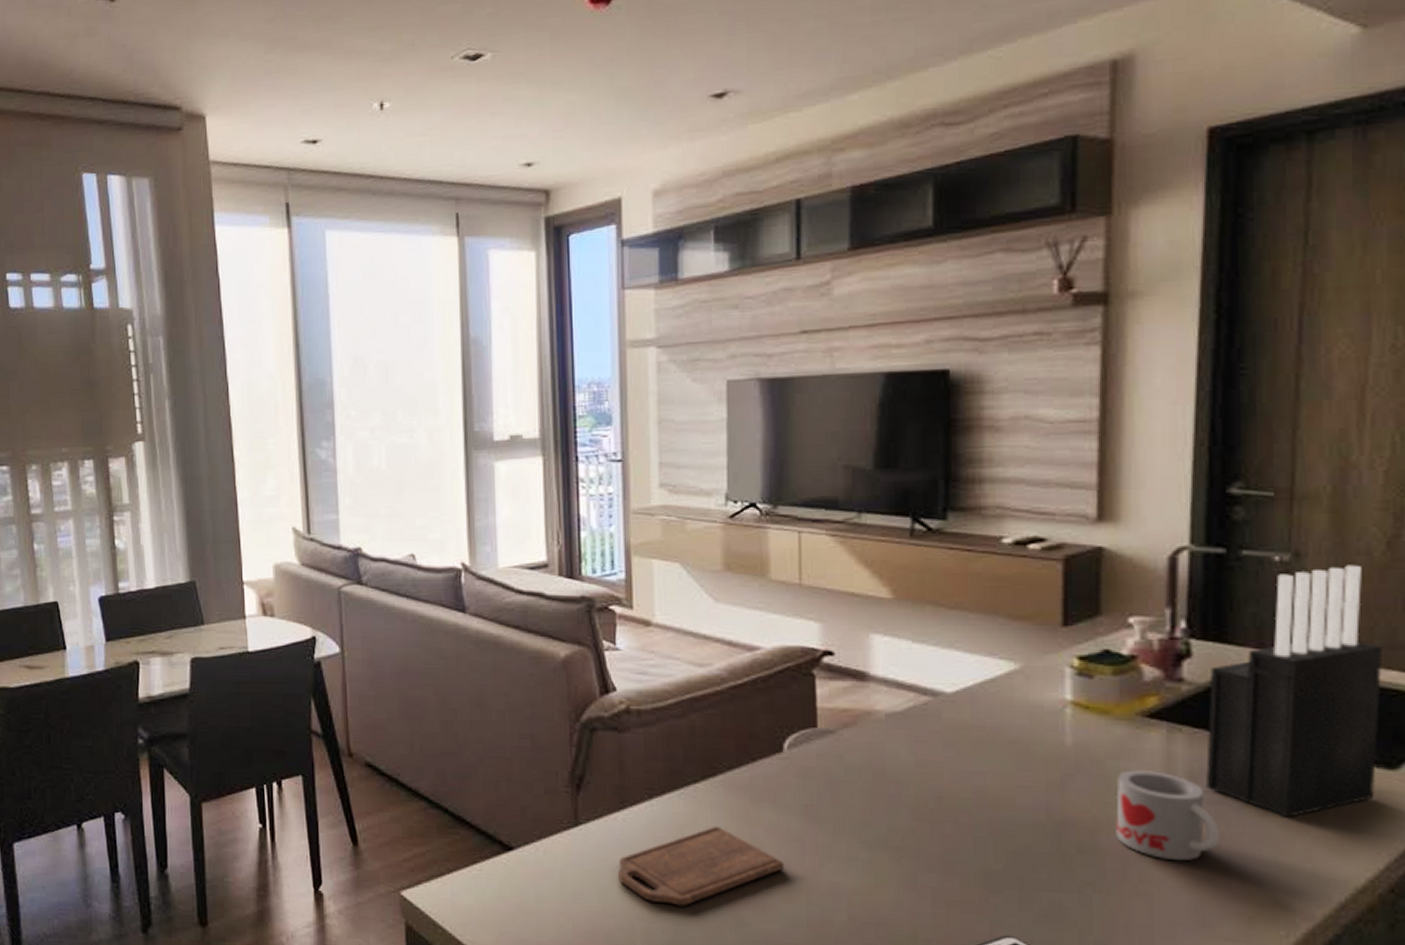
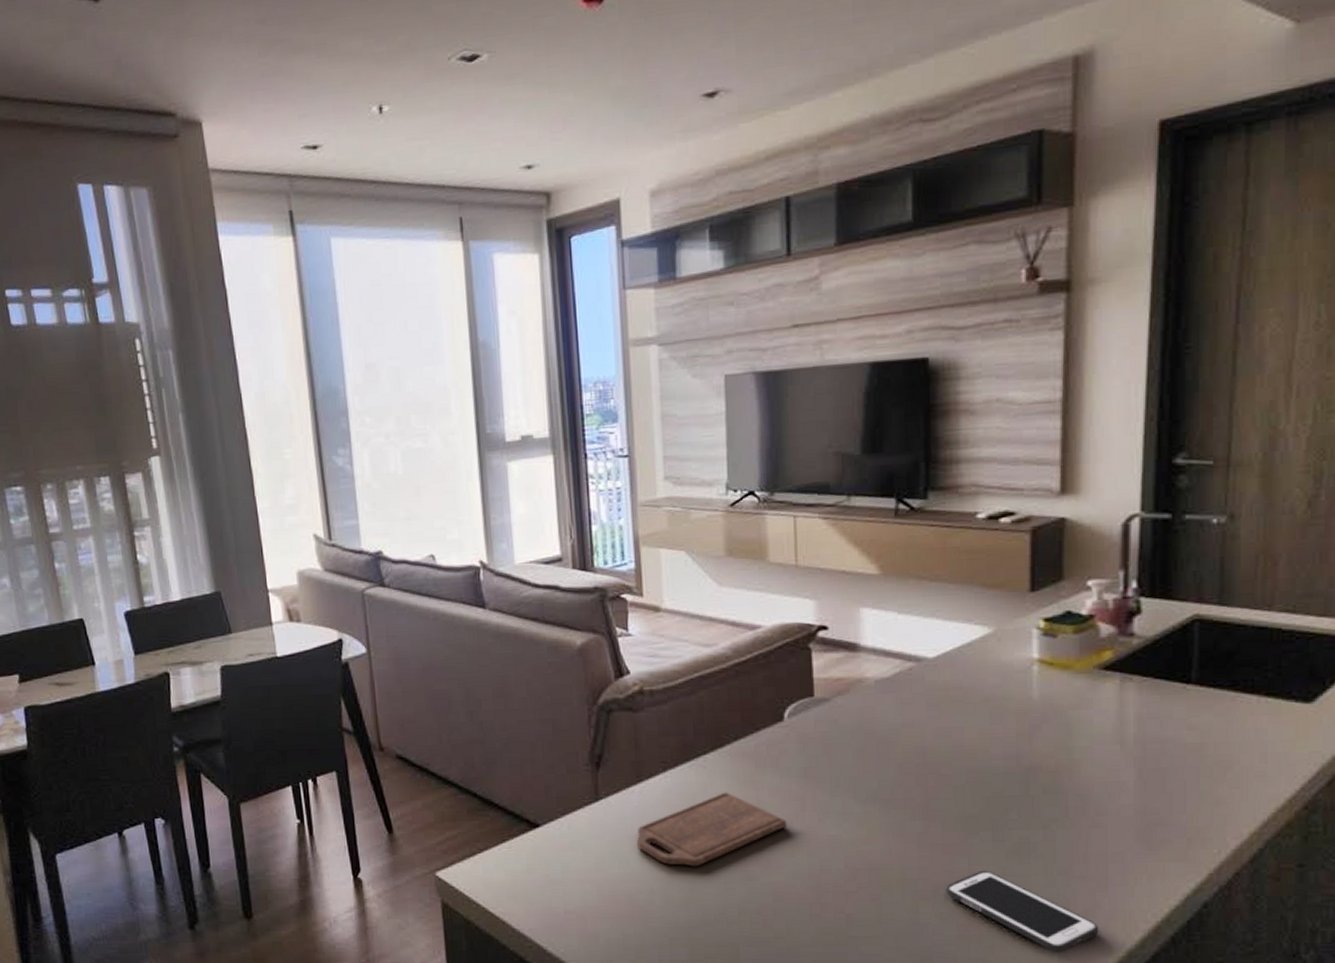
mug: present [1116,770,1221,860] -> none [1076,717,1165,794]
knife block: present [1206,564,1383,818] -> none [1153,523,1303,751]

